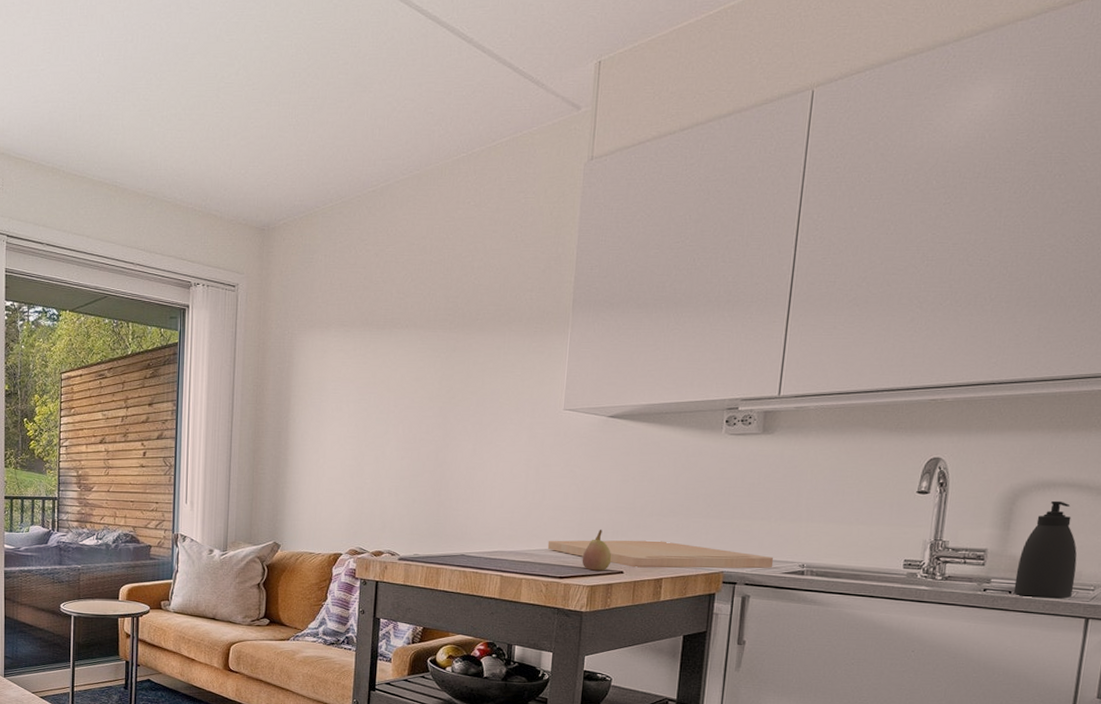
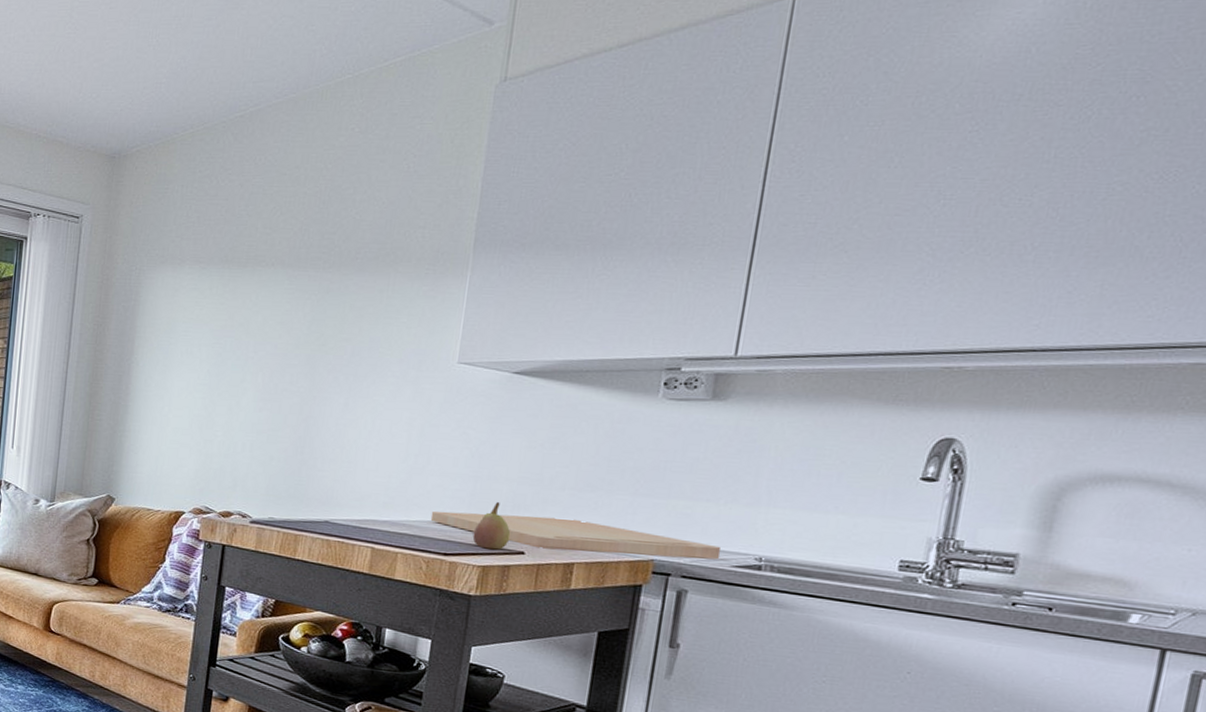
soap dispenser: present [1013,500,1078,599] -> none [1055,498,1151,623]

